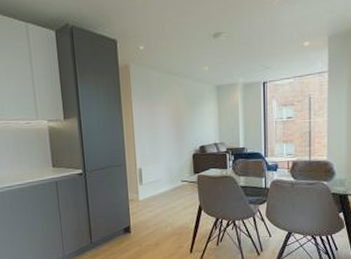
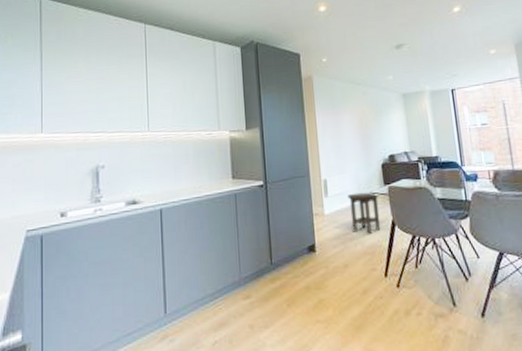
stool: none [160,180,189,217] -> present [347,191,381,234]

